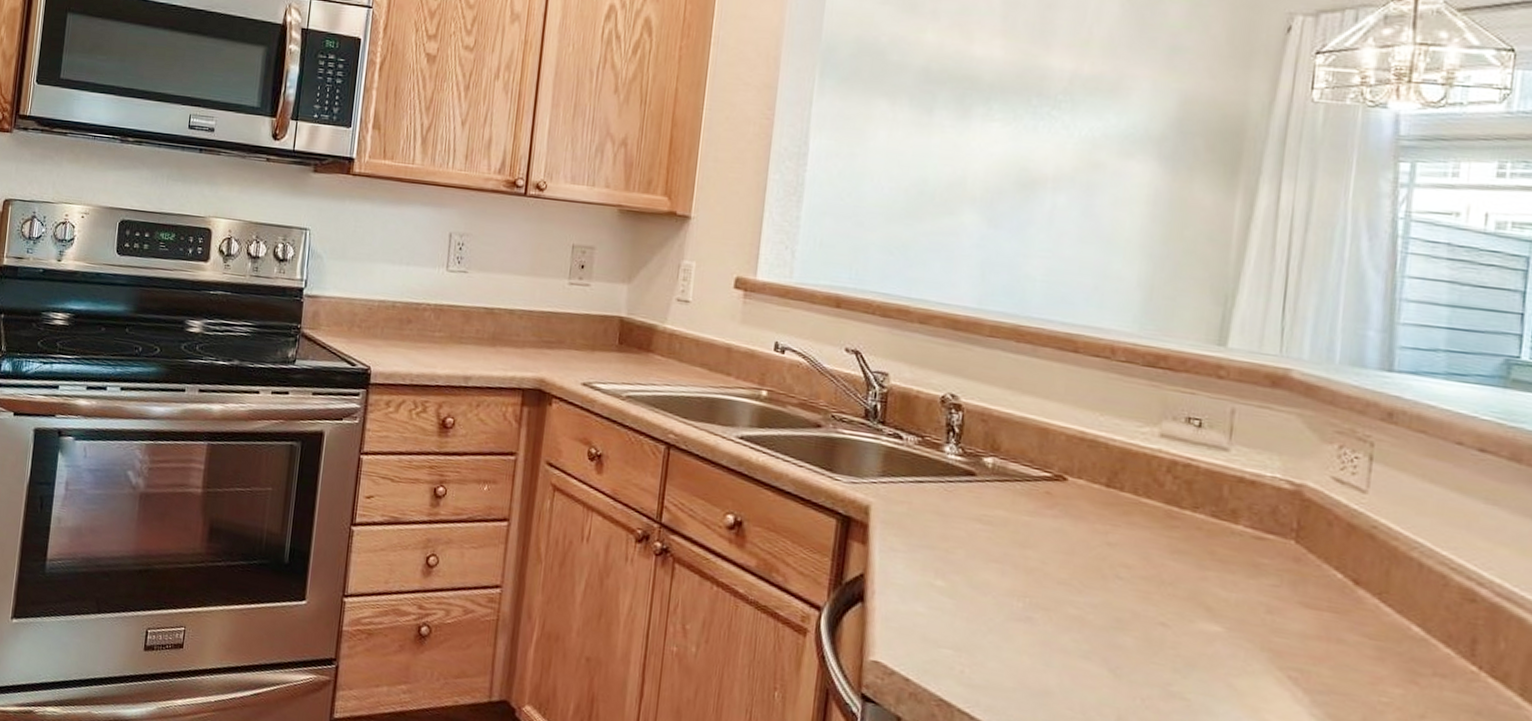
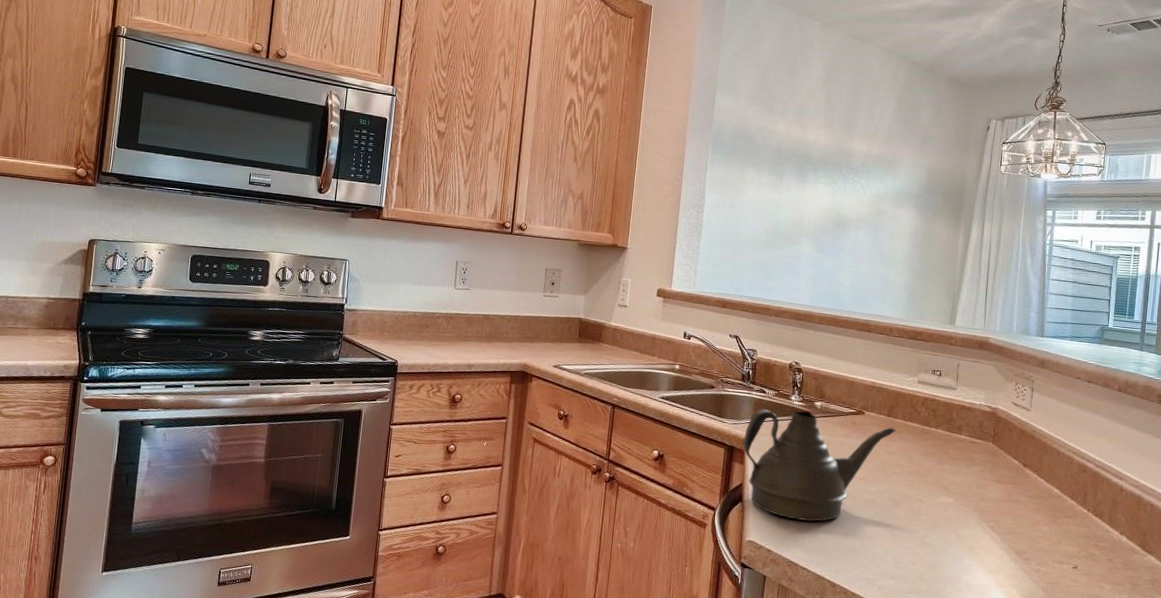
teapot: none [866,463,1121,643] -> present [743,409,896,522]

